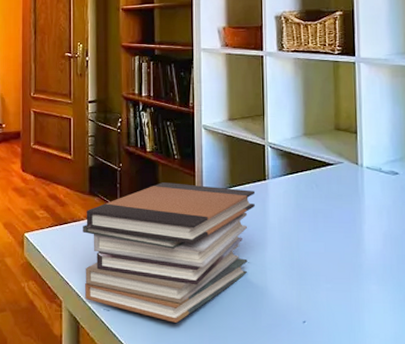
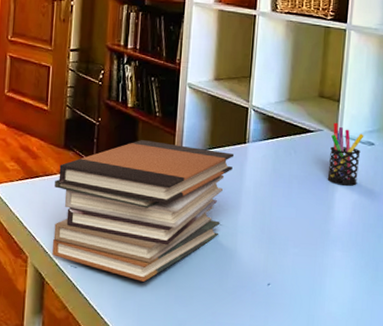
pen holder: none [352,154,387,217] -> present [327,122,364,186]

